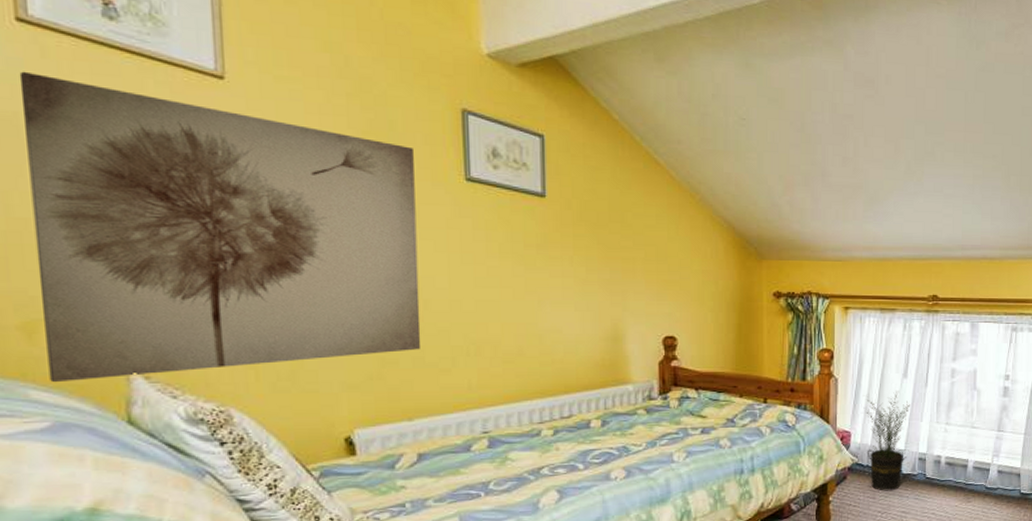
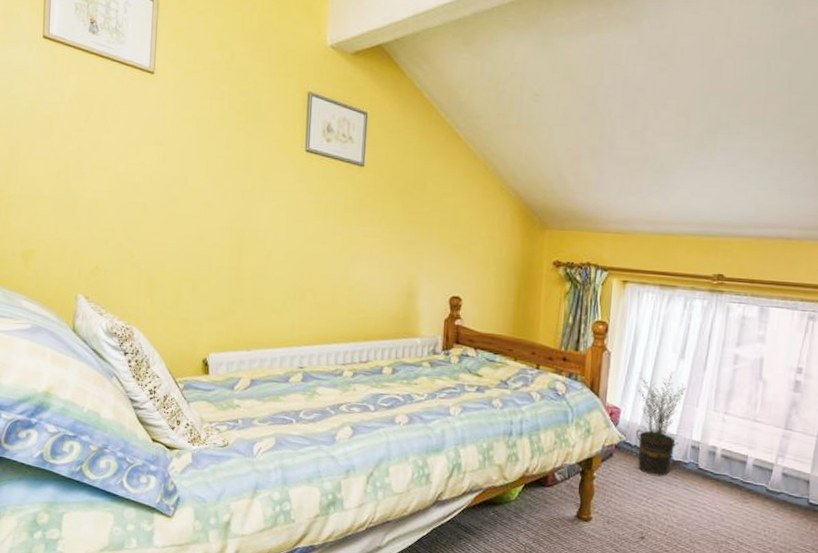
wall art: present [19,71,421,383] -> none [34,73,271,297]

